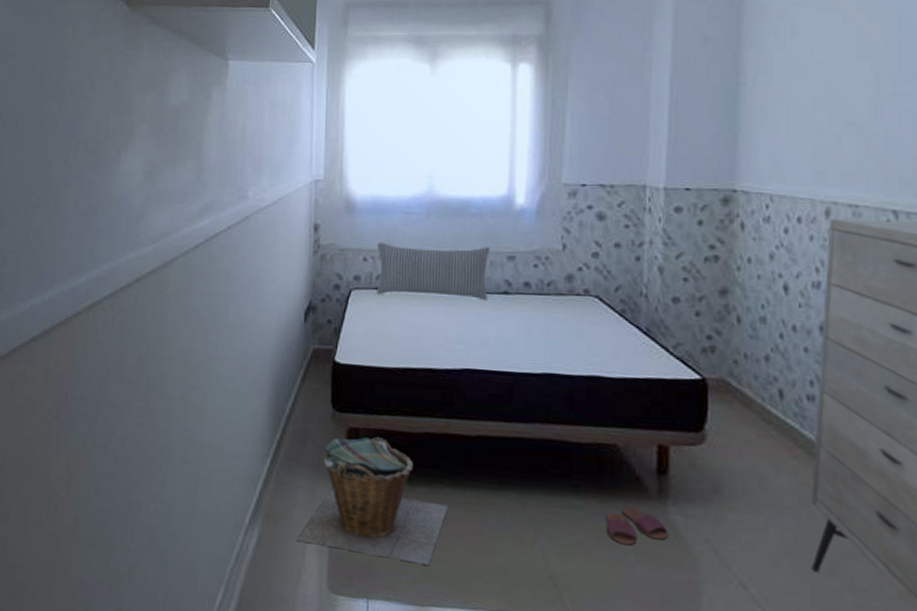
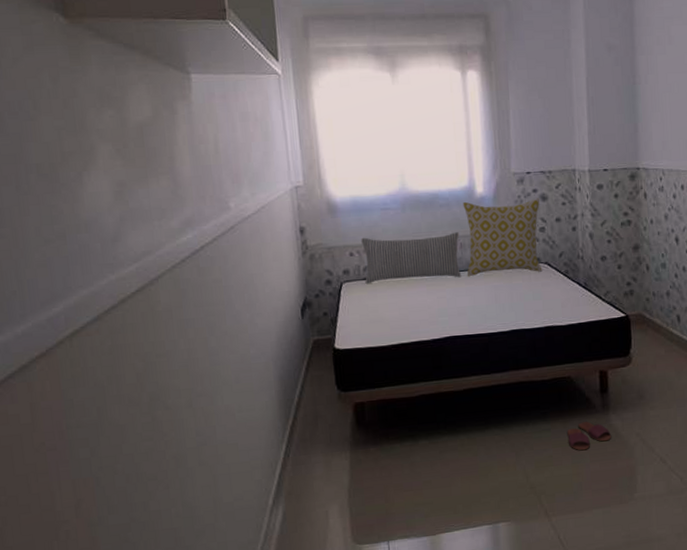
laundry basket: present [295,437,449,565] -> none [318,406,447,509]
pillow: none [494,212,596,307] -> present [462,198,543,277]

